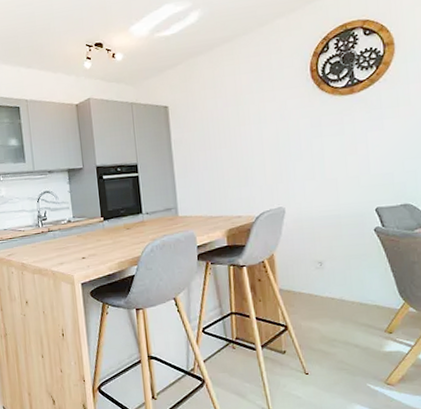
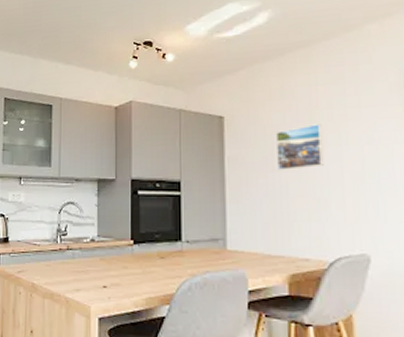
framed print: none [211,107,248,149] -> present [276,124,324,171]

